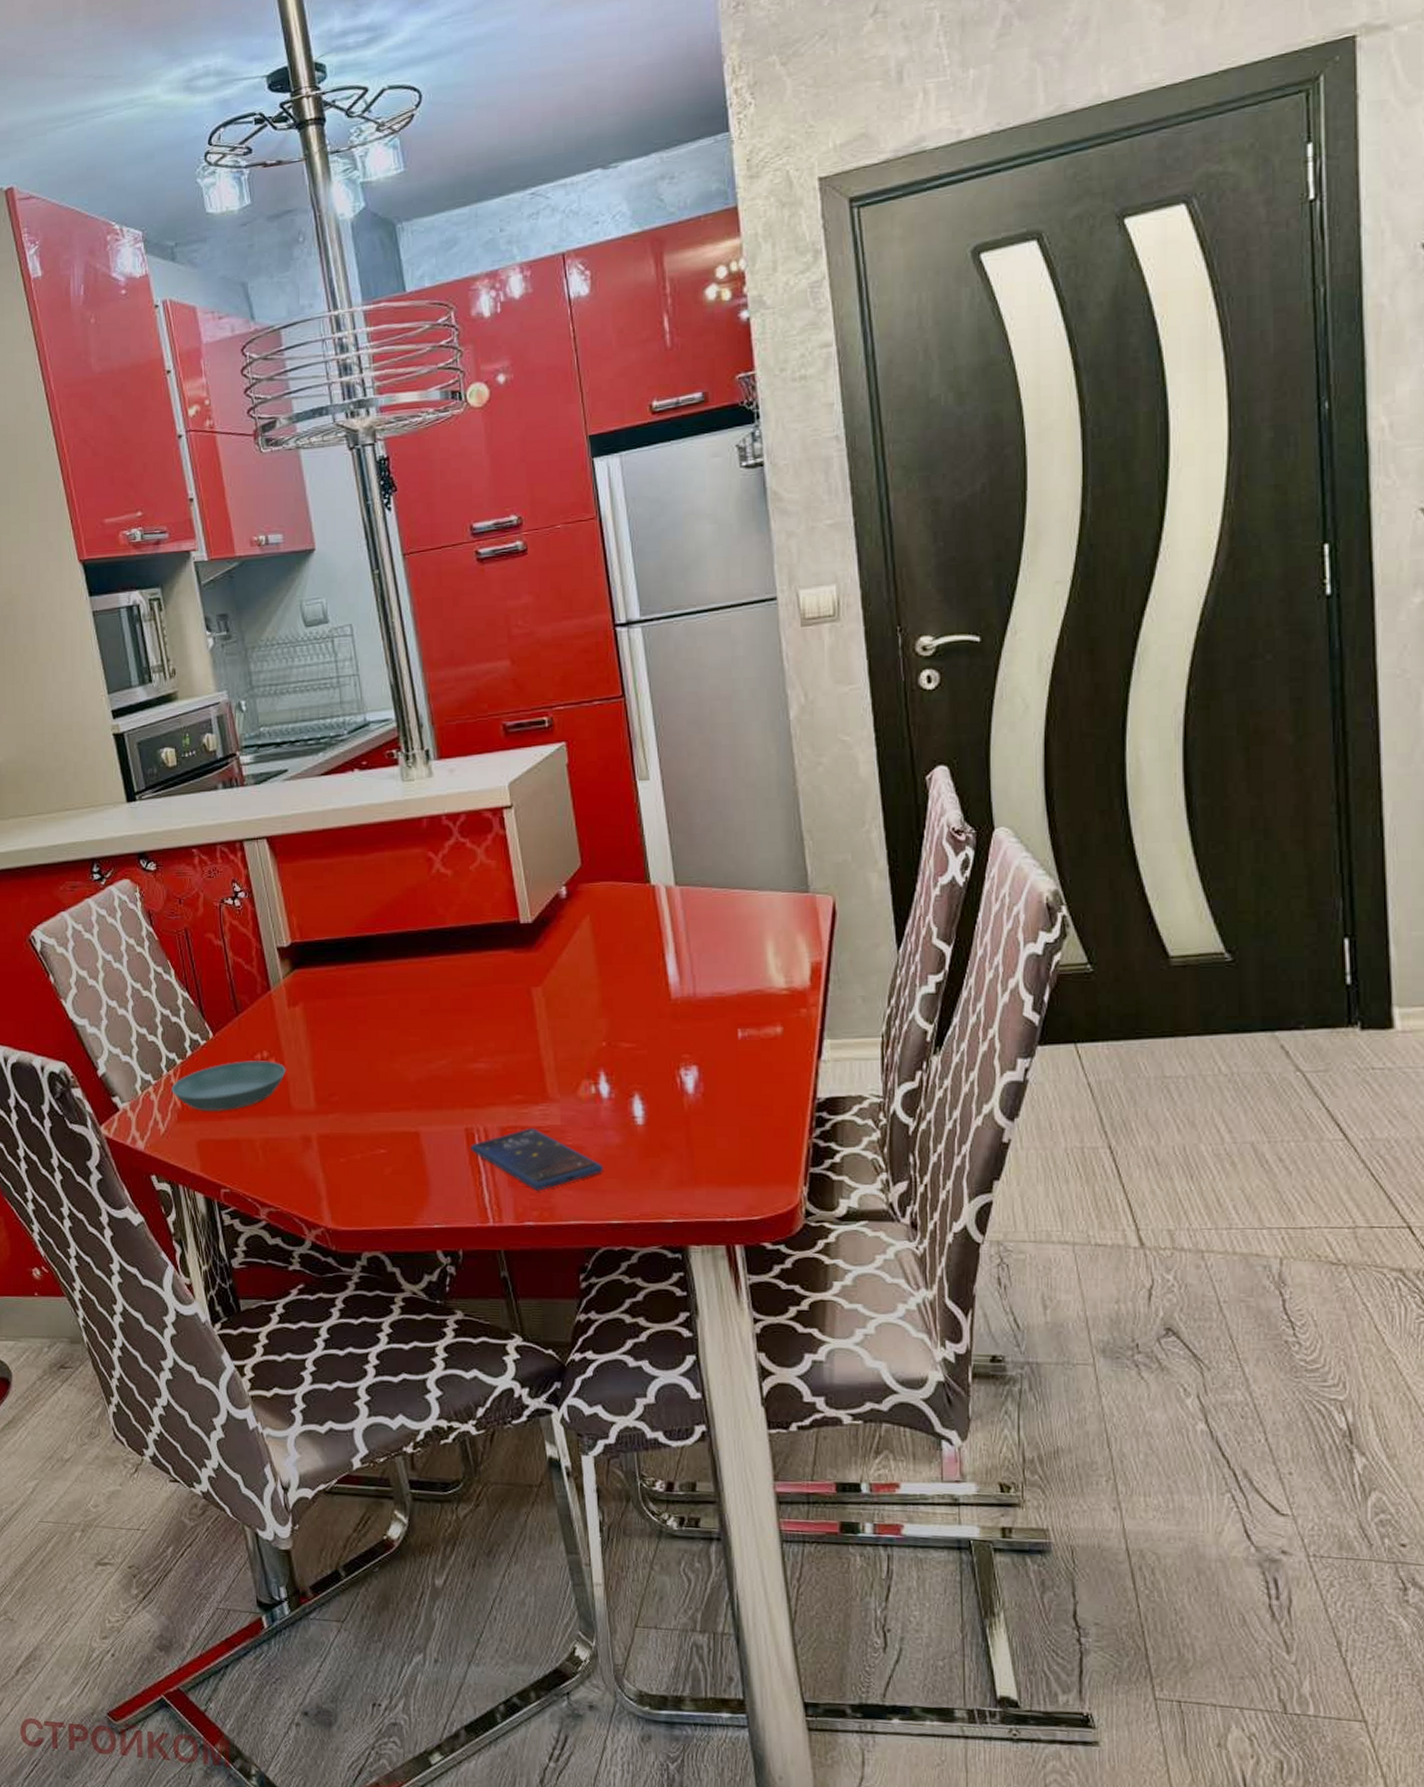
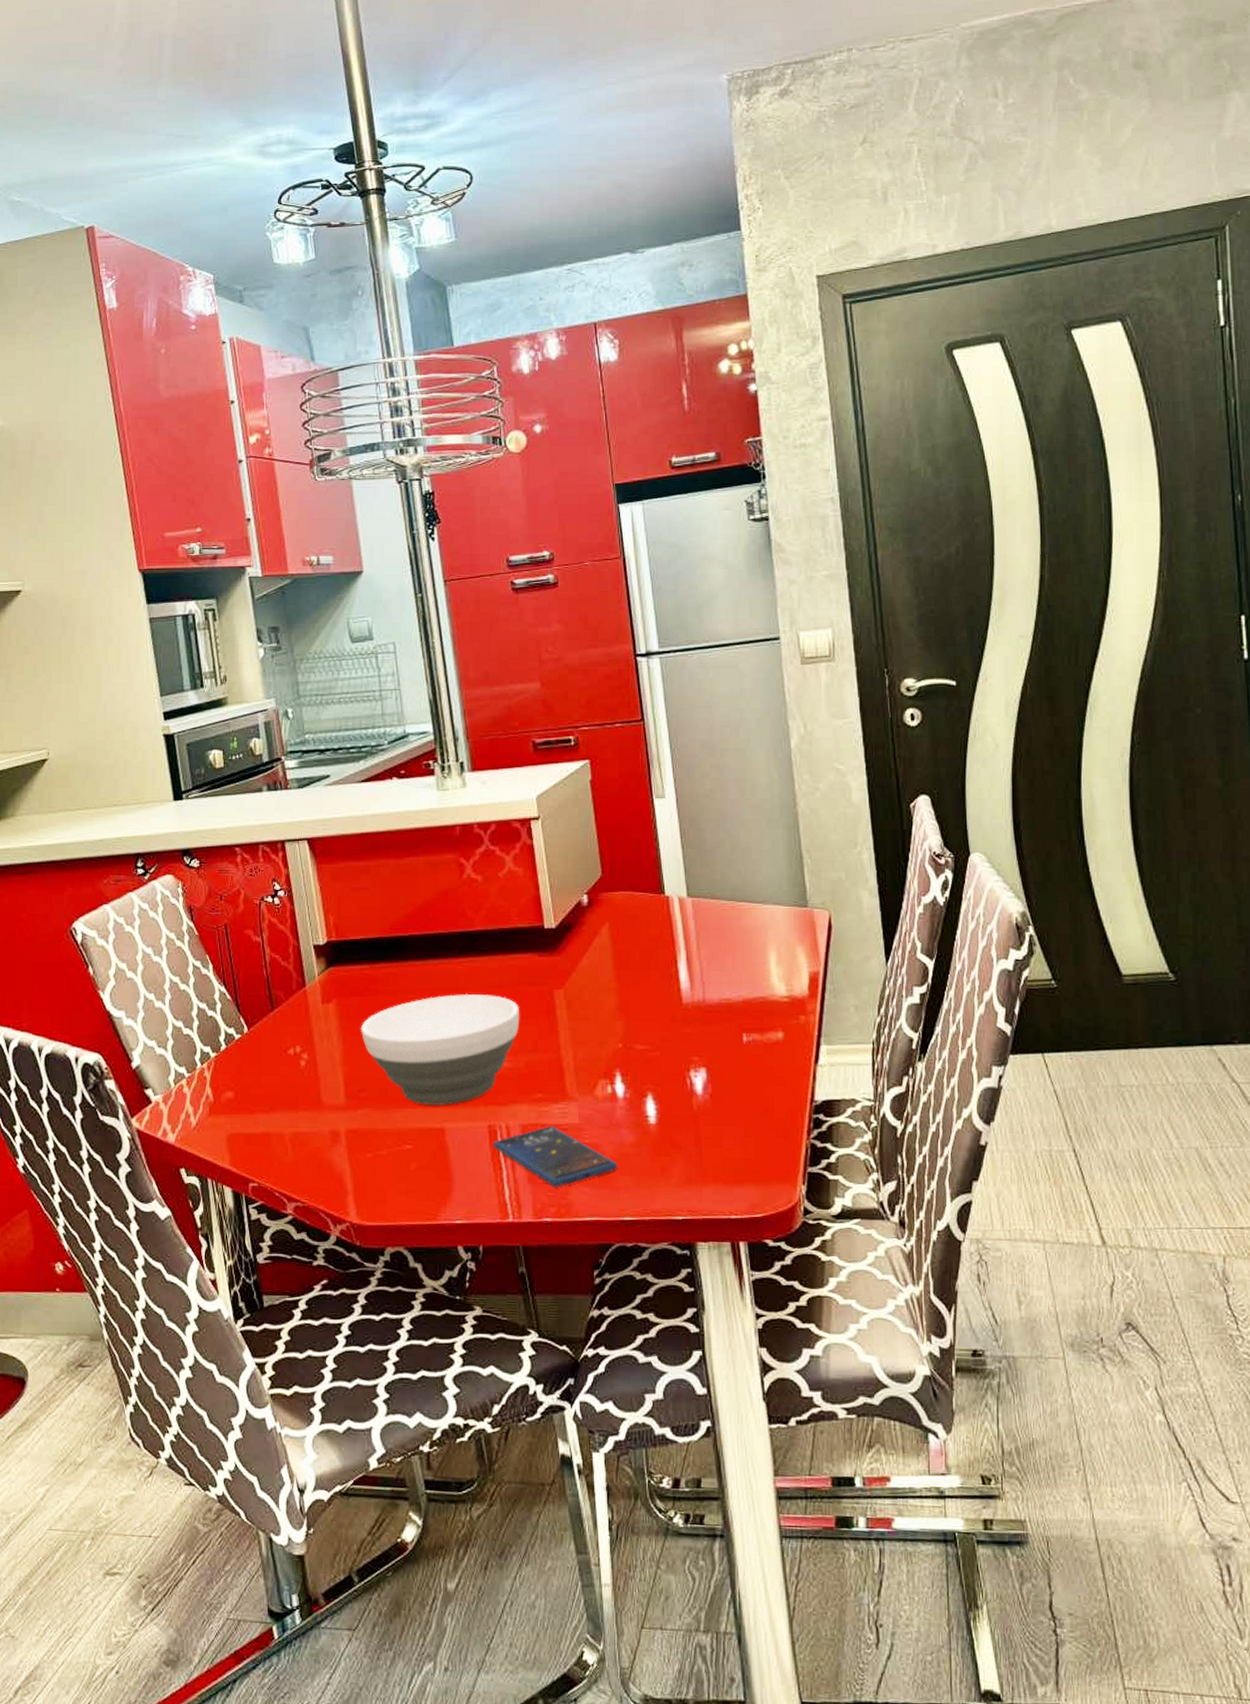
saucer: present [171,1061,286,1112] -> none [204,1055,318,1106]
bowl: none [328,993,496,1109] -> present [360,993,520,1106]

